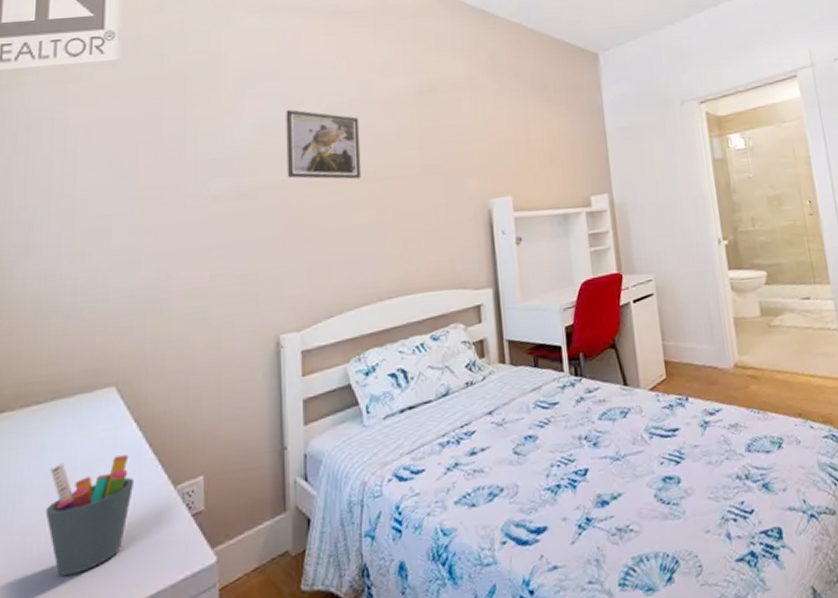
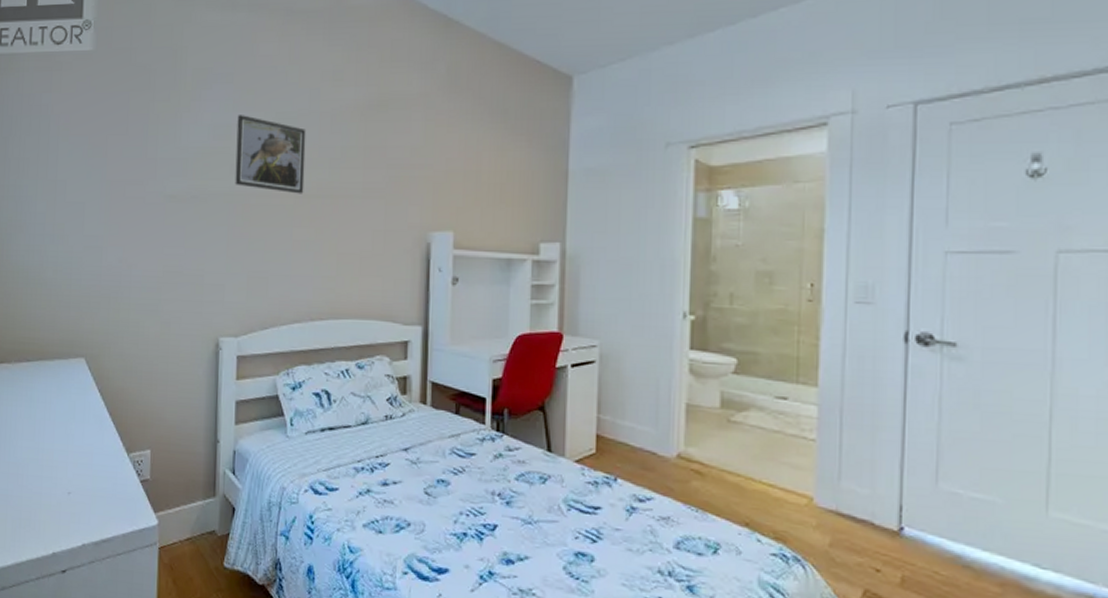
pen holder: present [45,454,135,577] -> none [32,415,98,507]

